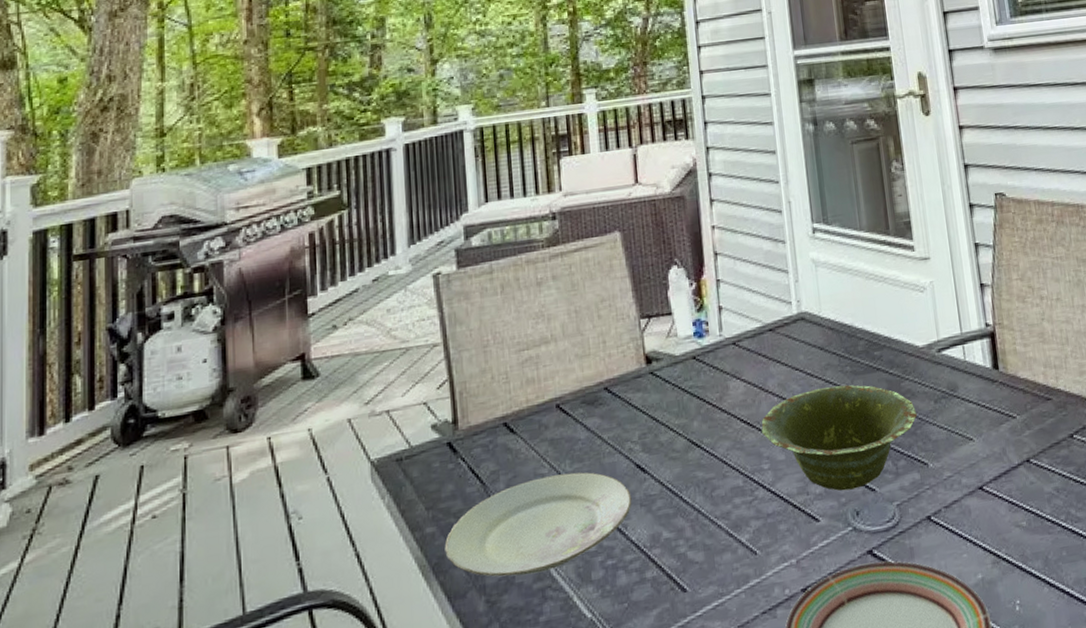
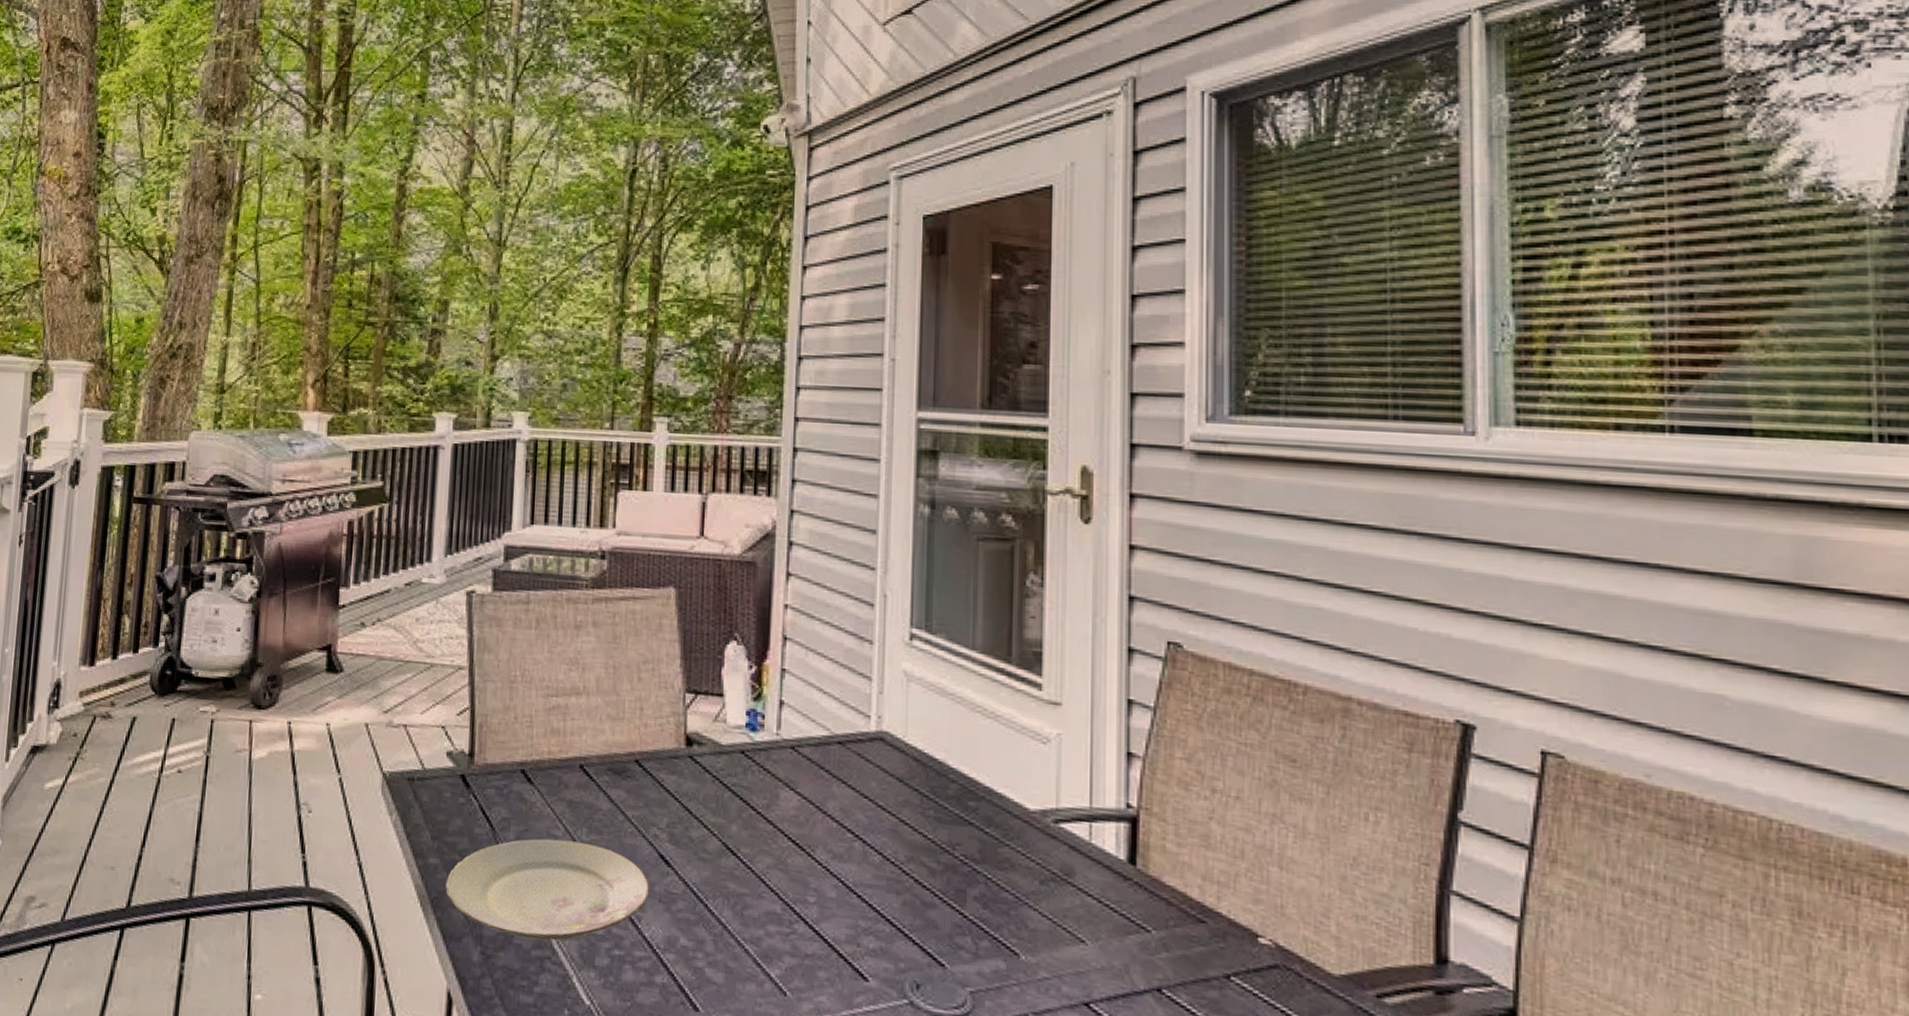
dish: present [761,385,918,491] -> none [812,825,1014,958]

